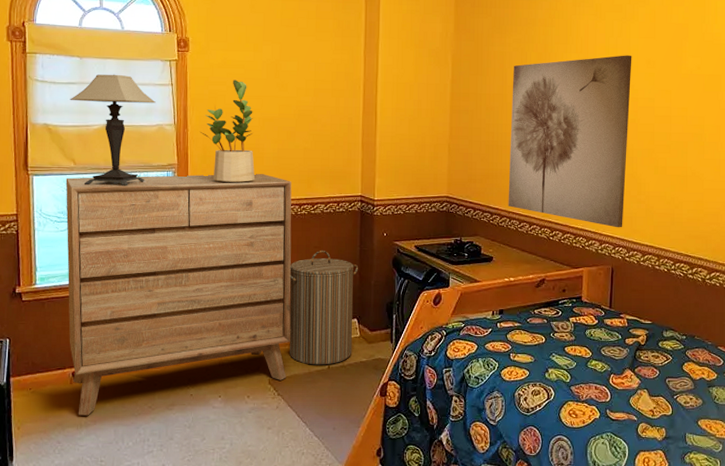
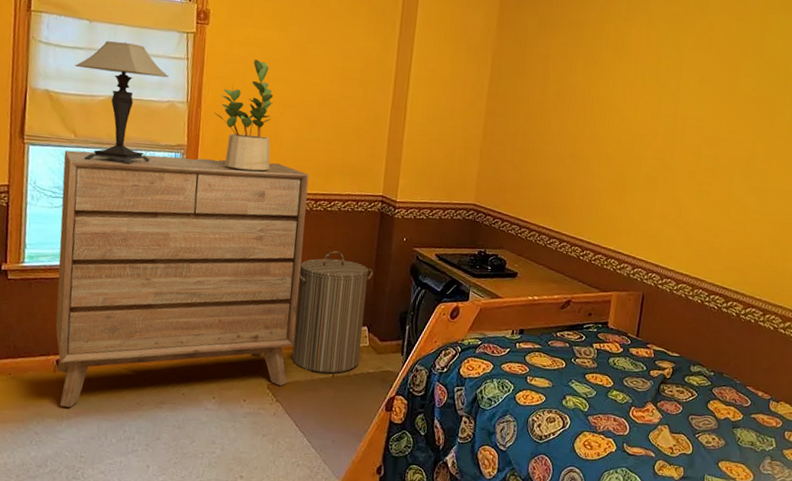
wall art: present [508,55,632,228] -> none [538,68,685,253]

